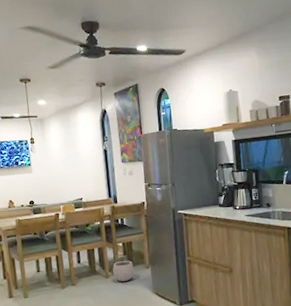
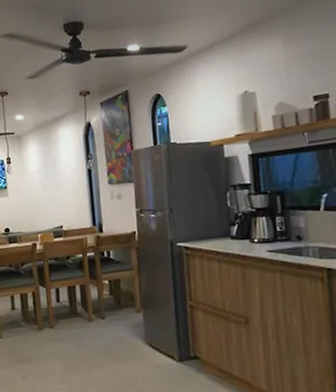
plant pot: present [112,256,135,282] -> none [97,296,123,327]

